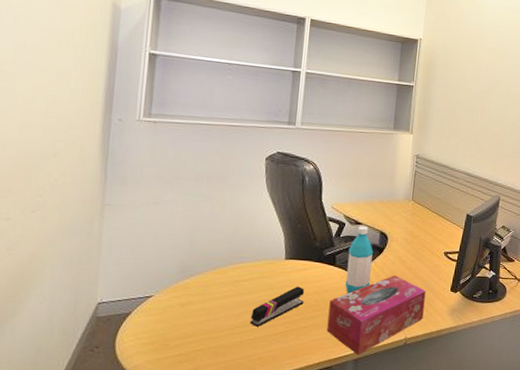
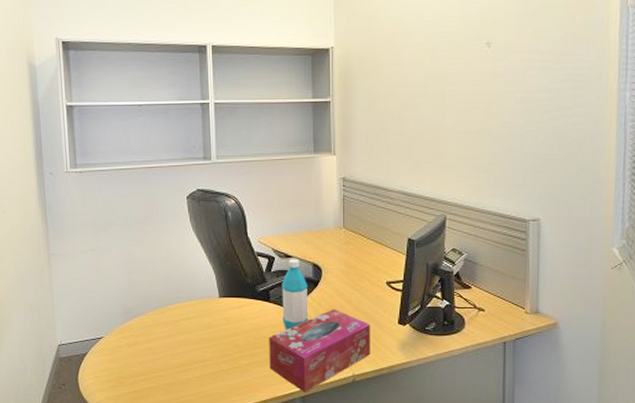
stapler: present [250,286,305,327] -> none [193,324,243,365]

